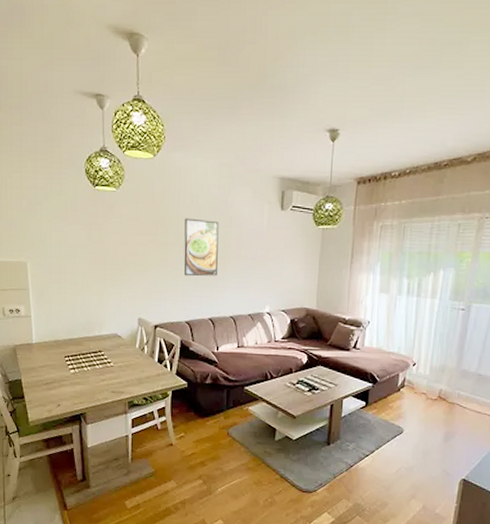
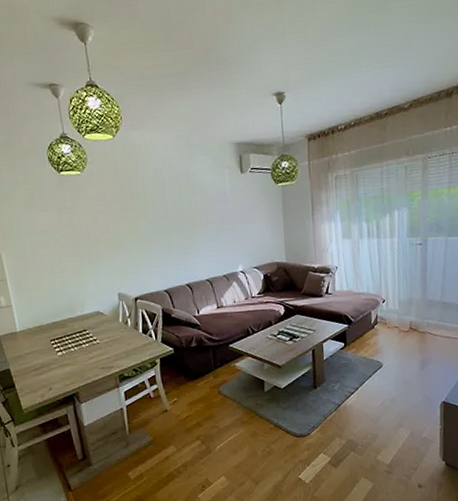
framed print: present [184,218,219,277] -> none [151,191,189,247]

